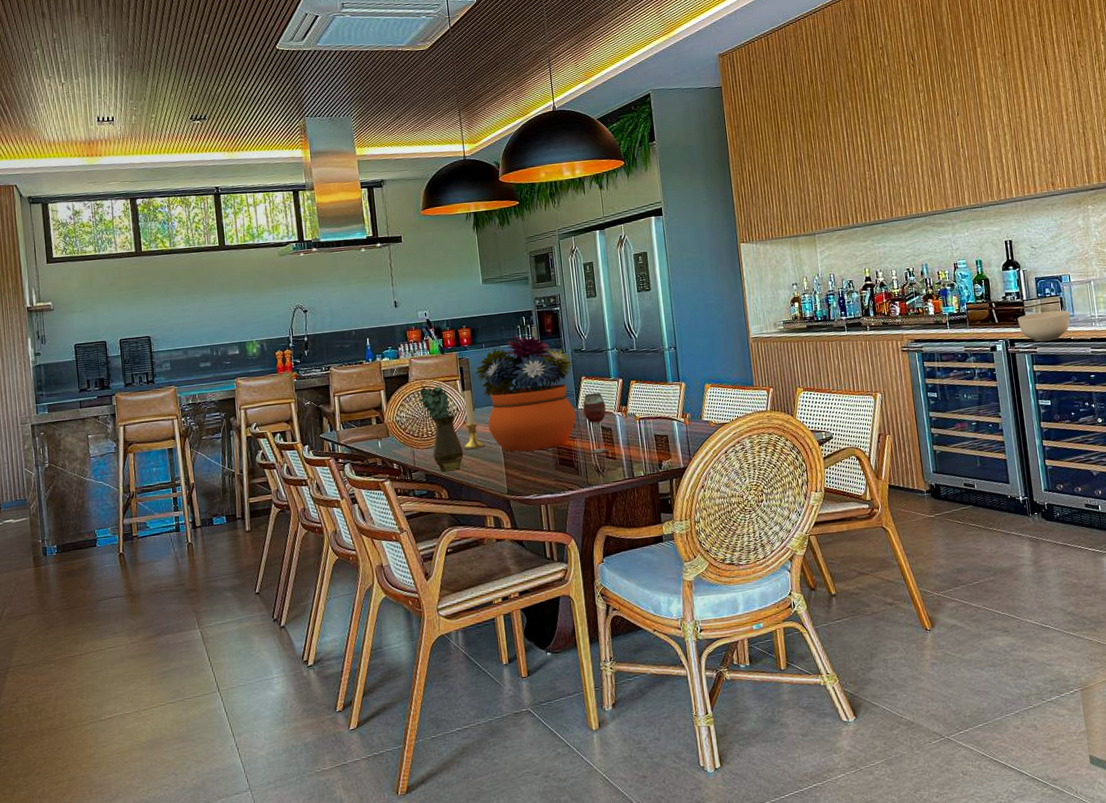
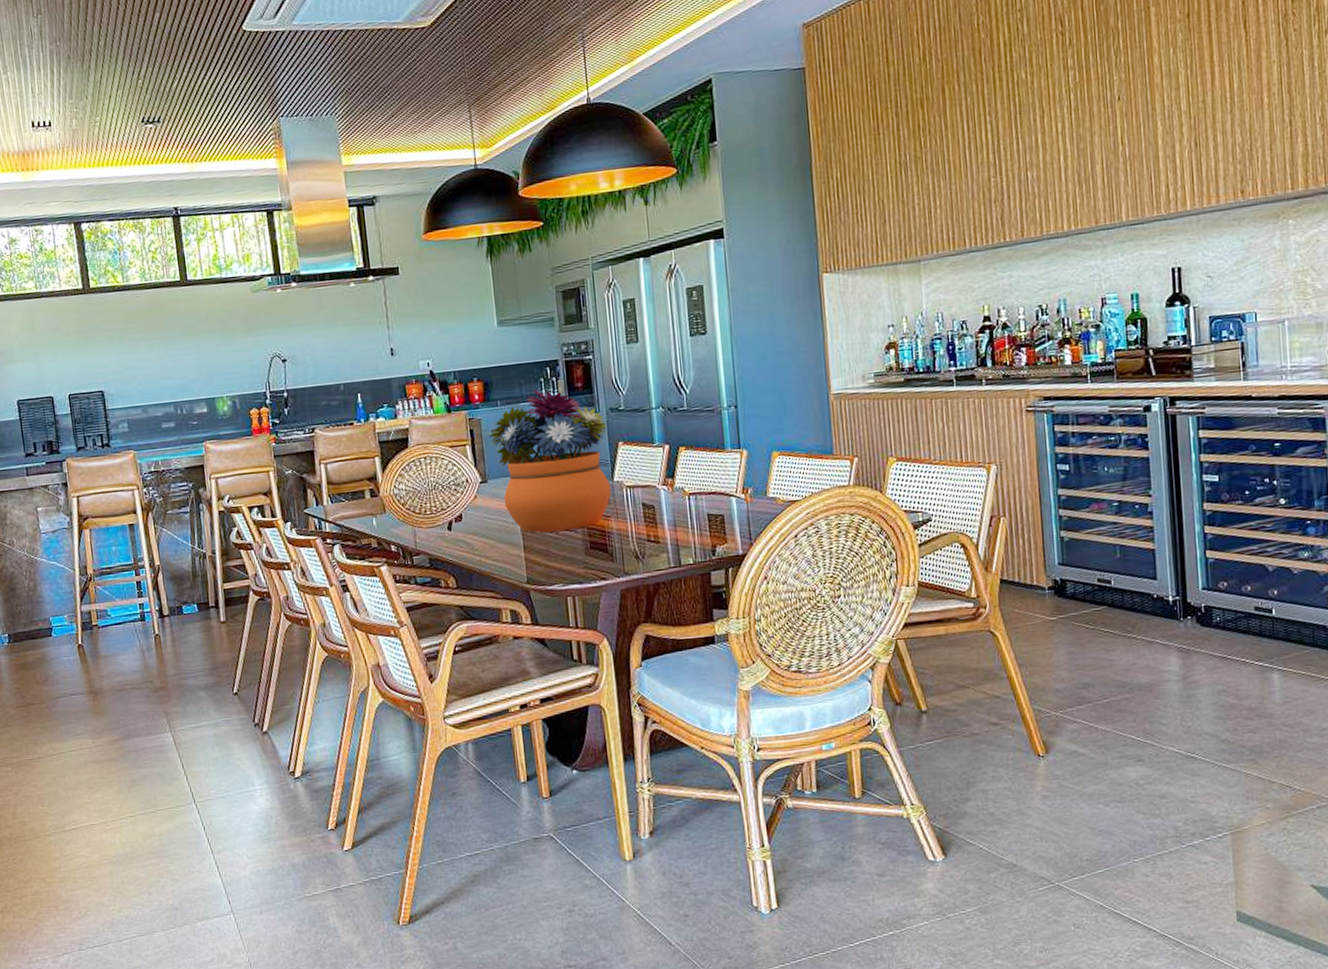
vase: present [419,383,464,472] -> none [421,449,475,556]
candle holder: present [463,388,485,450] -> none [474,456,500,530]
wineglass: present [583,393,609,454] -> none [620,462,651,537]
bowl: present [1017,310,1071,342] -> none [1182,359,1254,401]

